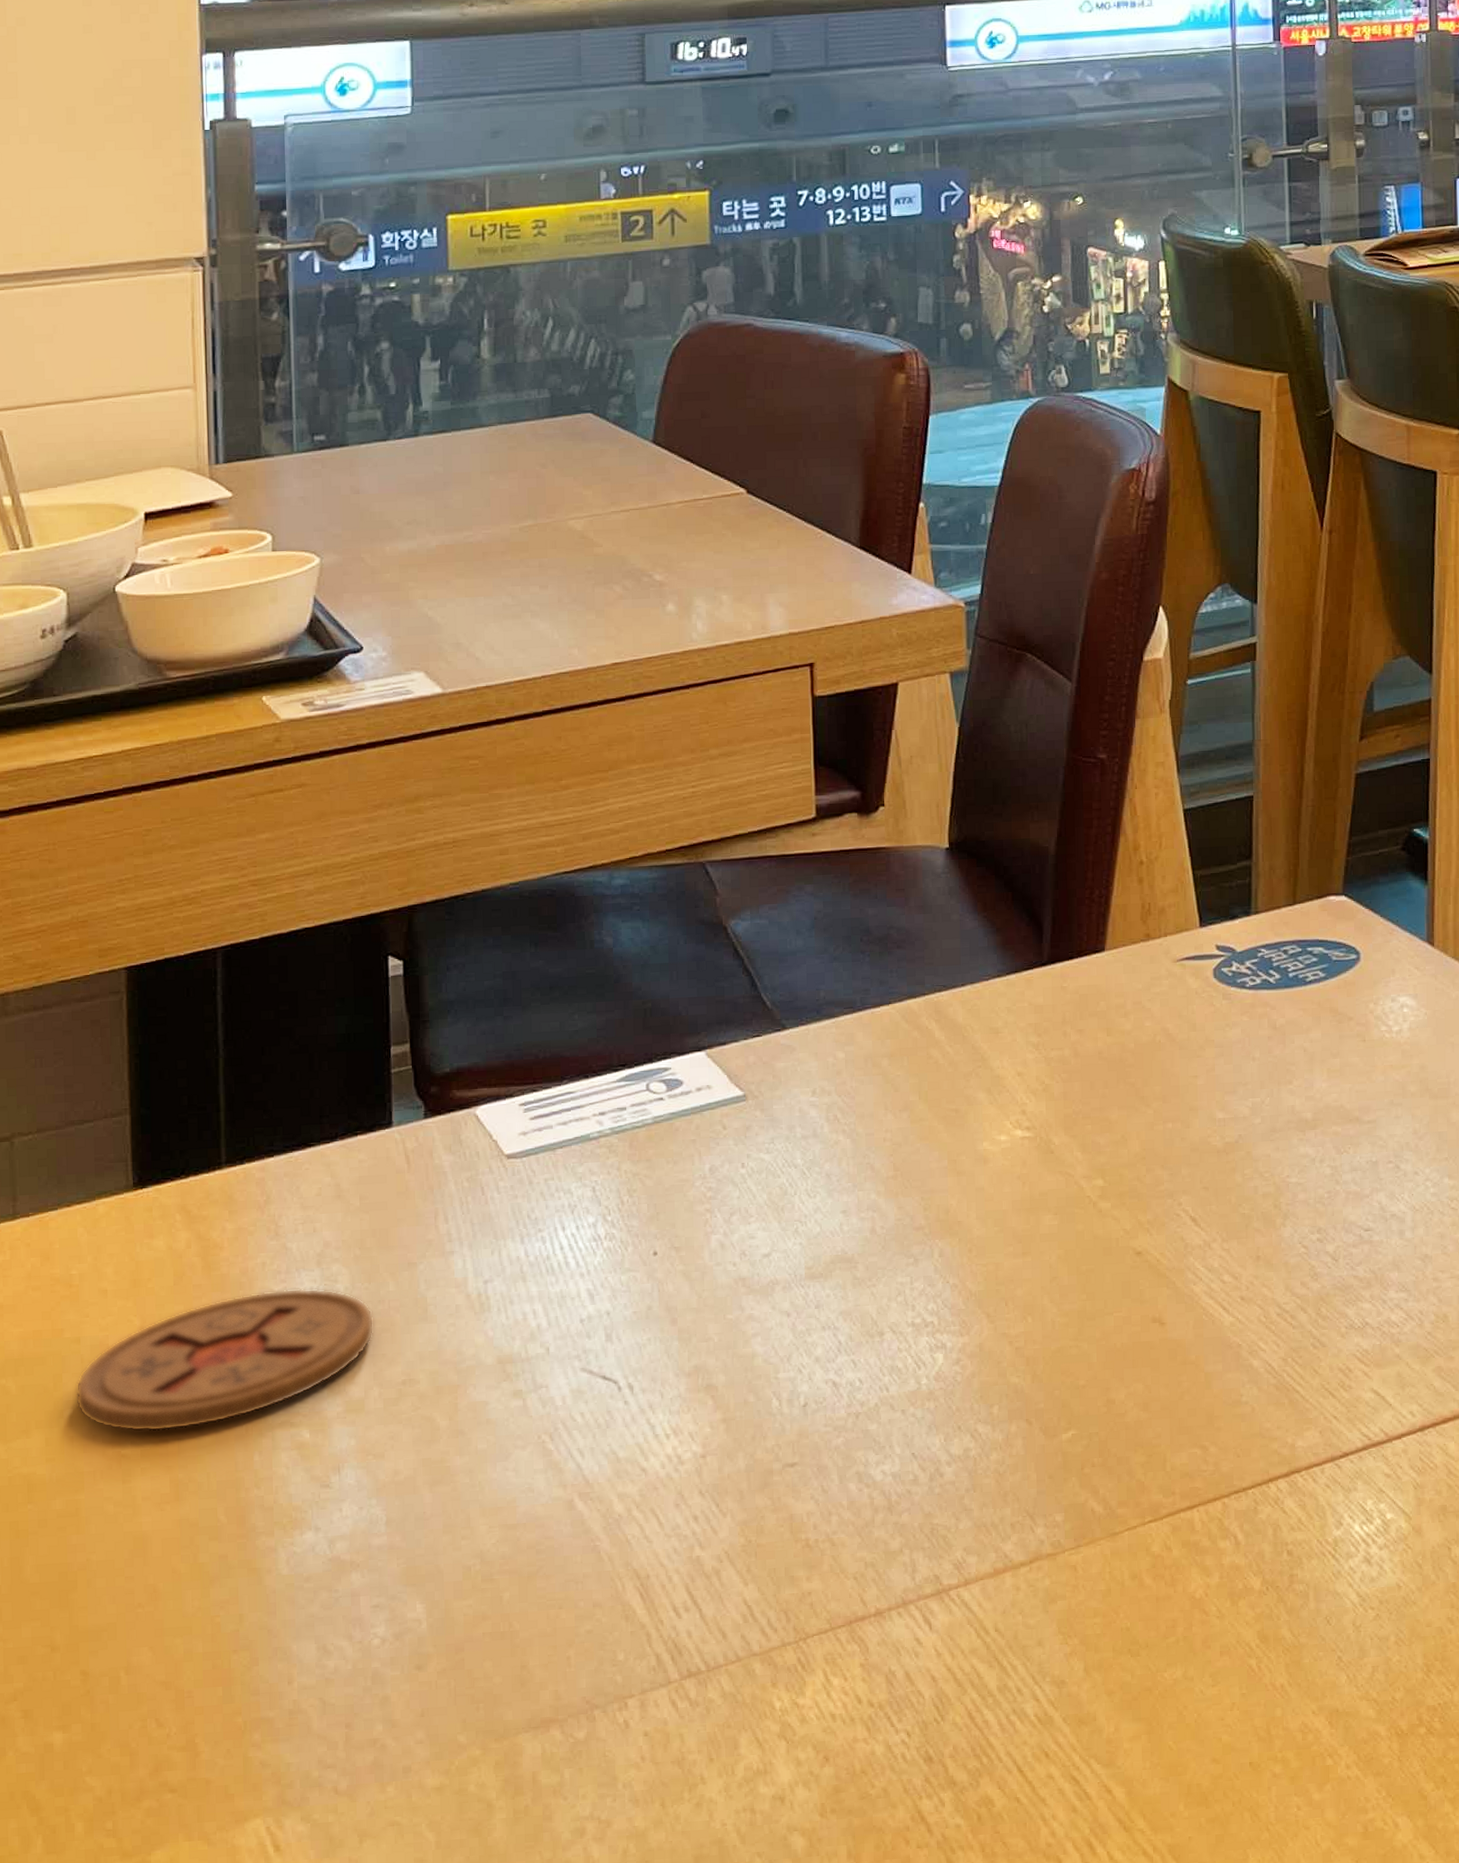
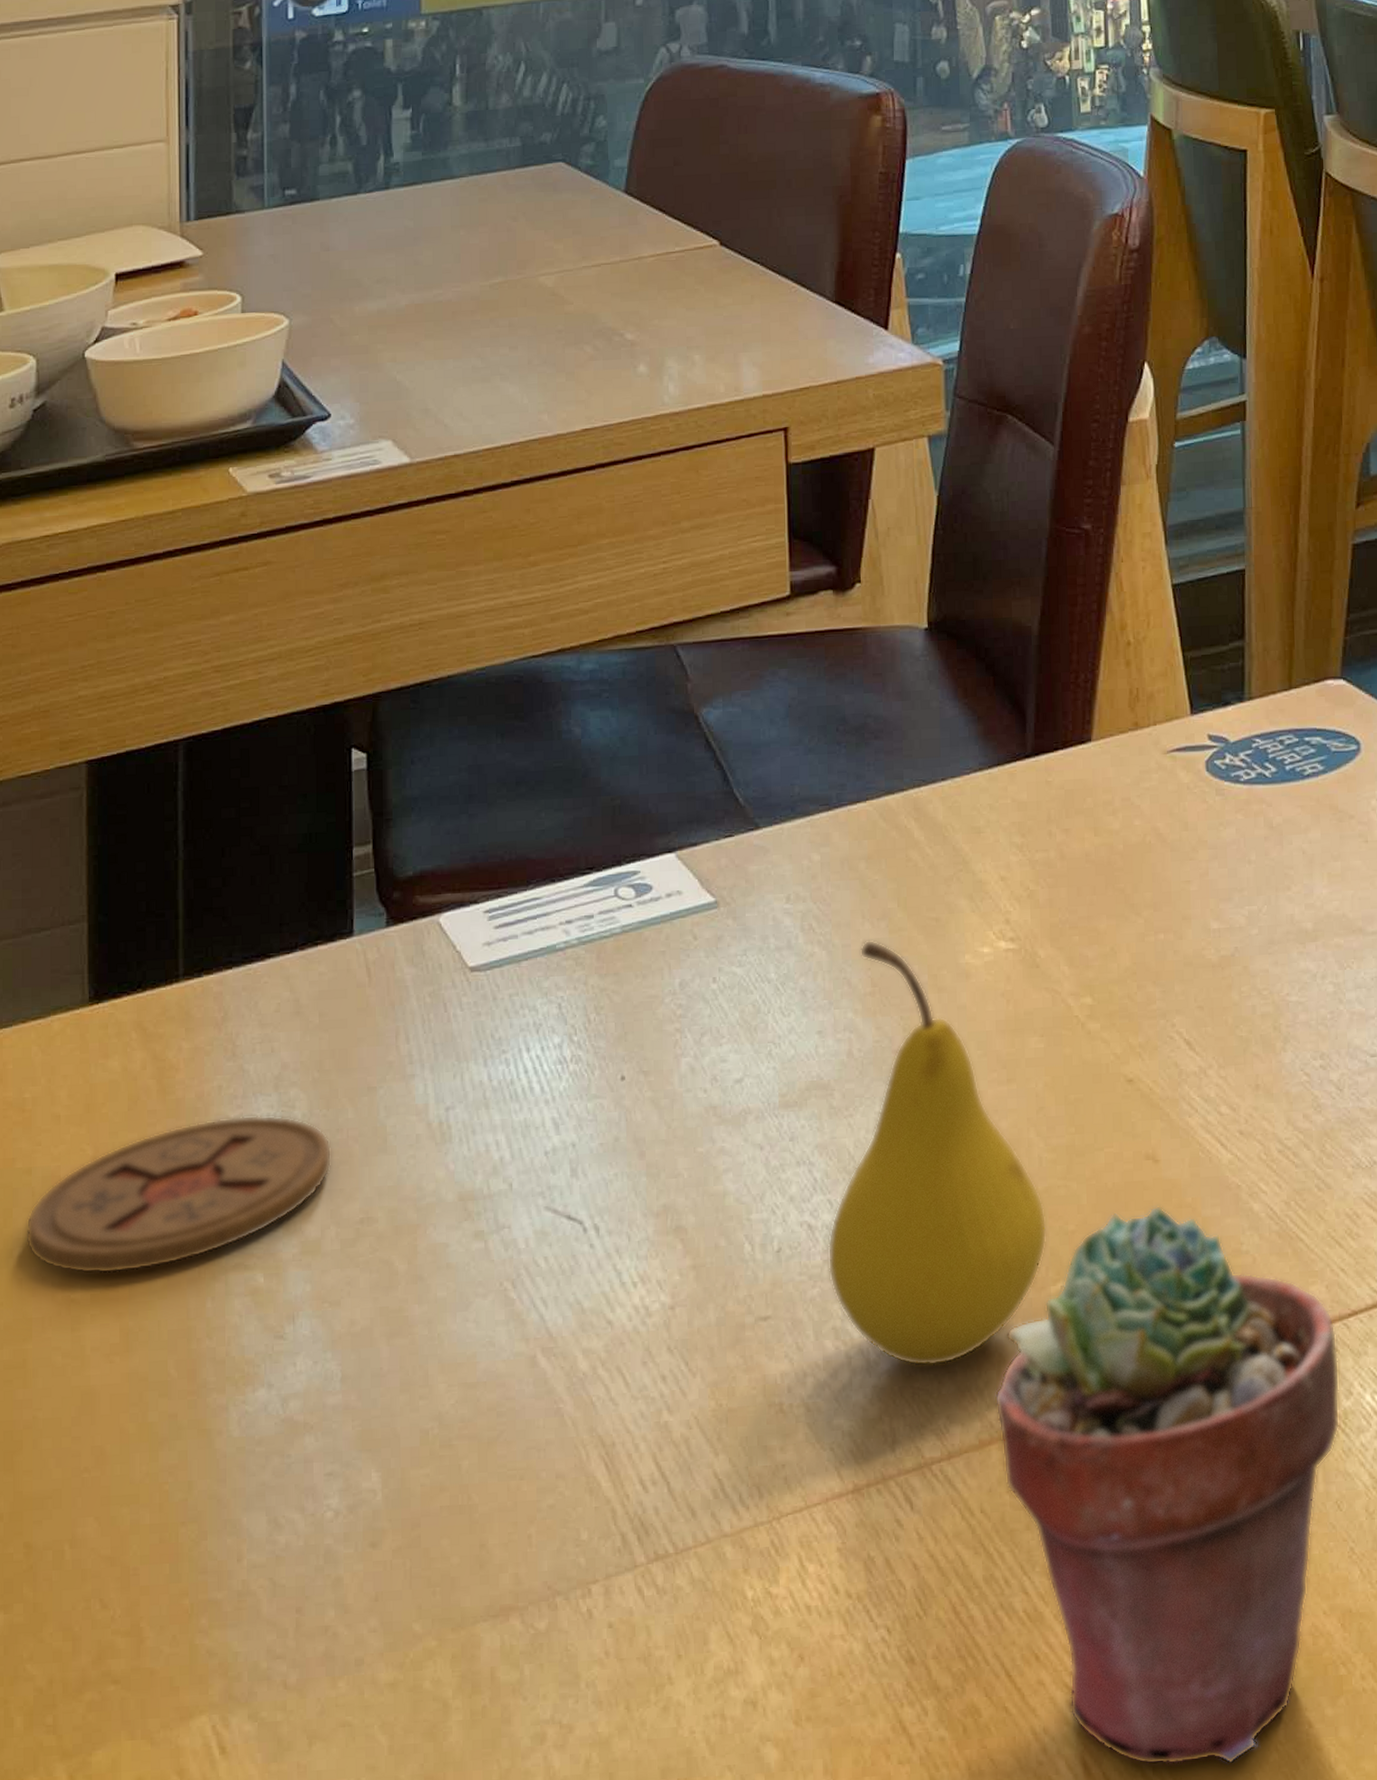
fruit: none [851,1129,1059,1505] -> present [827,939,1047,1366]
potted succulent: none [1008,1362,1331,1845] -> present [994,1205,1340,1766]

